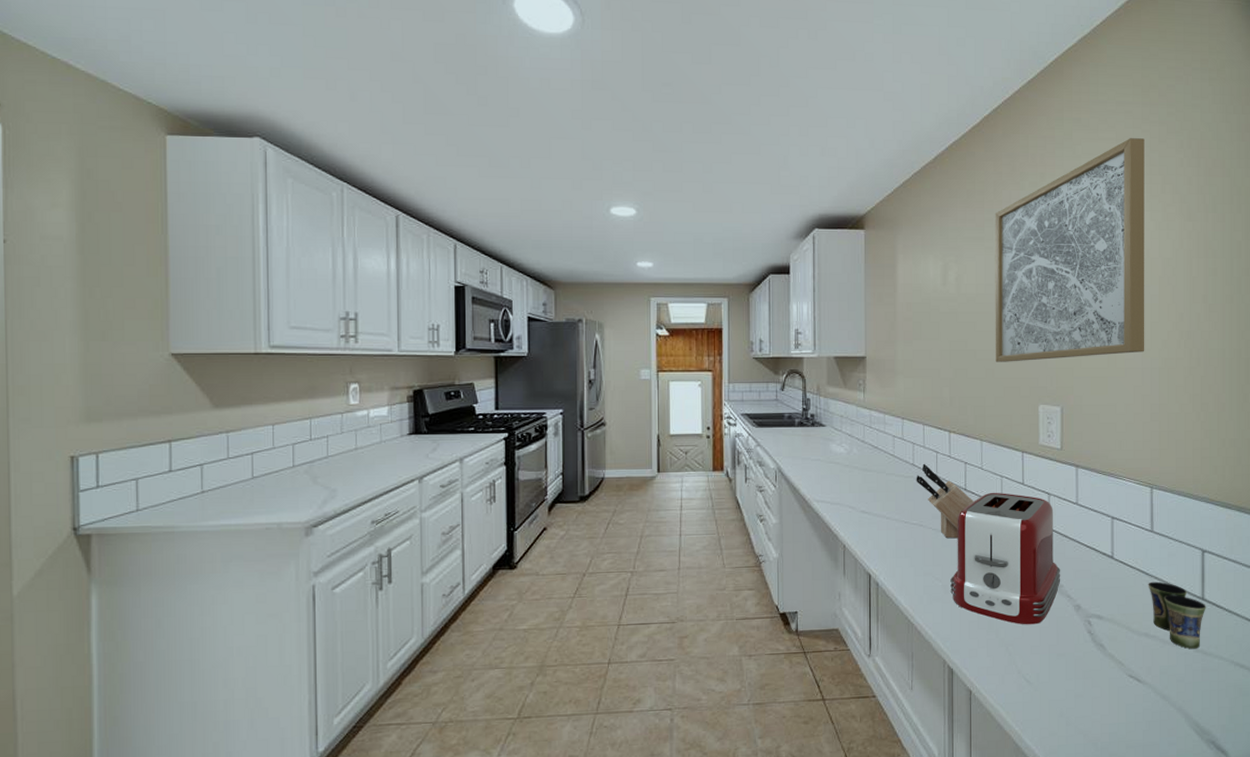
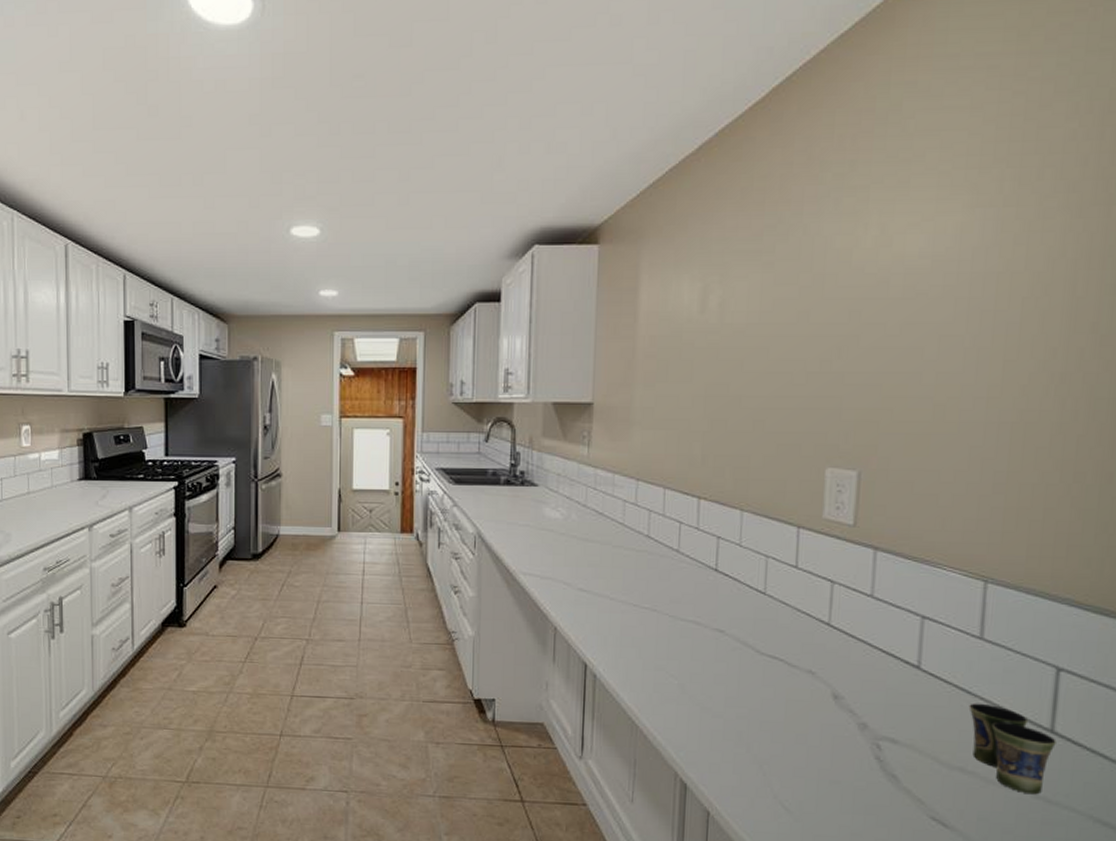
knife block: present [916,463,974,539] -> none [650,535,726,629]
toaster: present [950,493,1061,625] -> none [689,576,843,742]
wall art: present [995,138,1145,362] -> none [767,103,1016,412]

